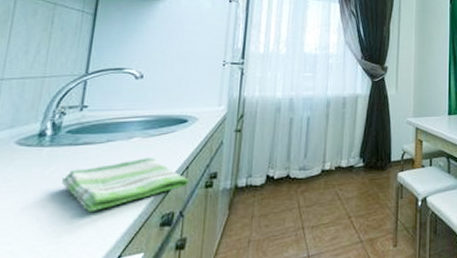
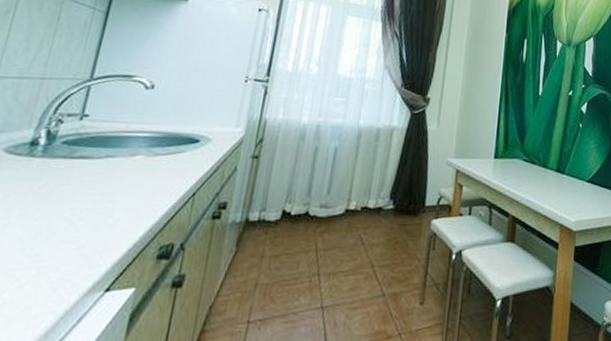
dish towel: present [62,158,189,211] -> none [51,179,194,235]

